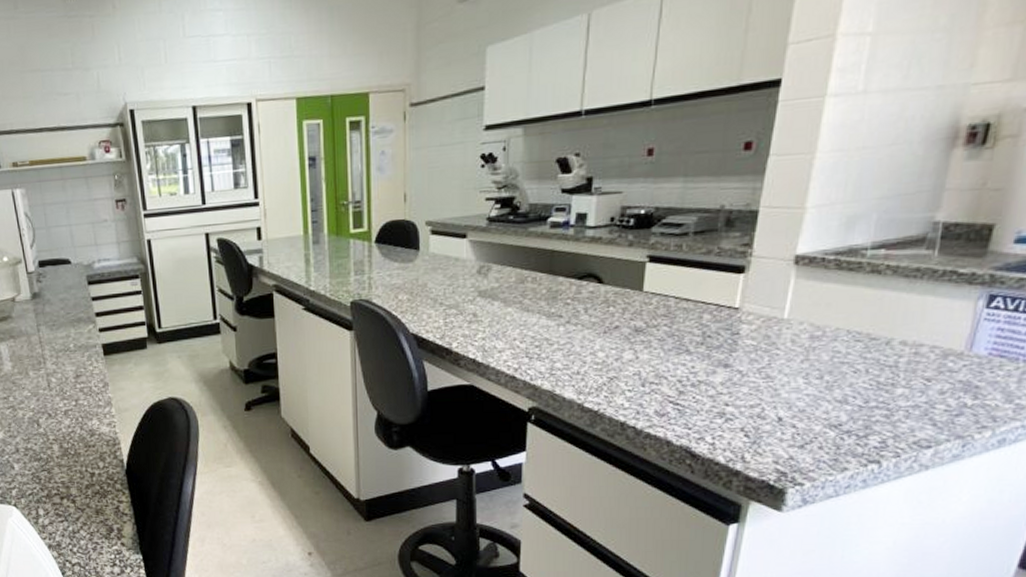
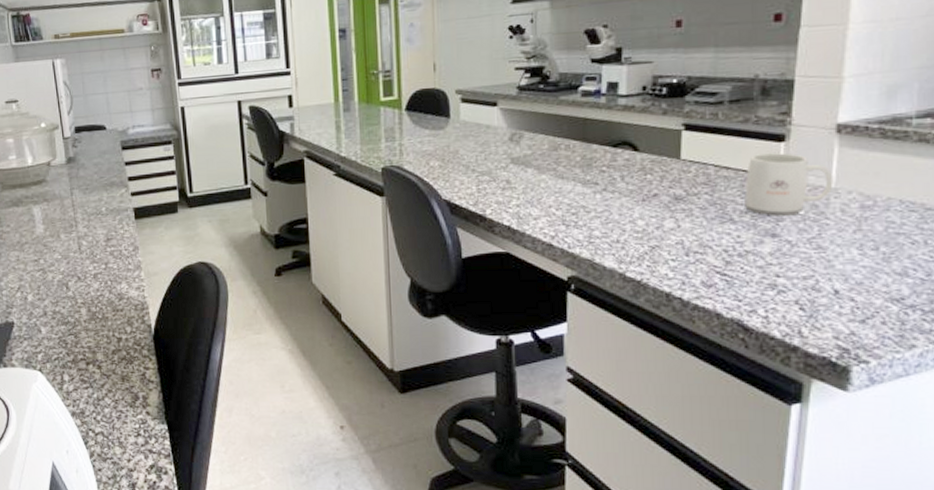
mug: none [701,284,787,347] -> present [744,153,834,216]

